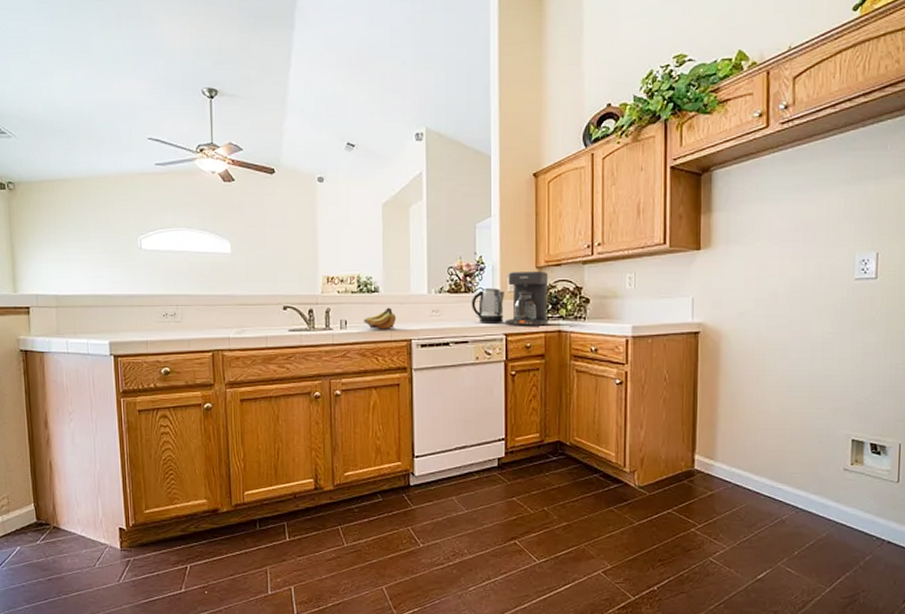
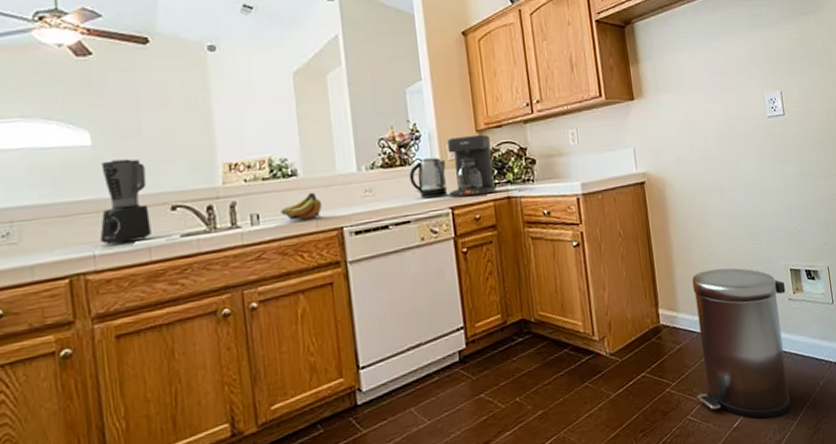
blender: none [233,266,268,331] -> present [99,159,151,245]
pedal bin: none [722,426,843,580] -> present [692,268,791,419]

